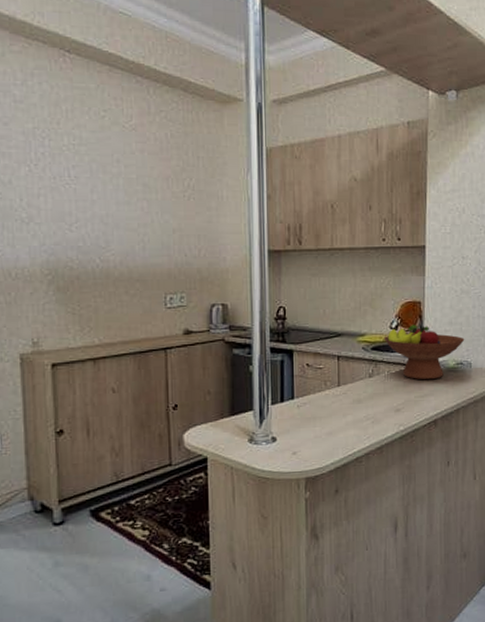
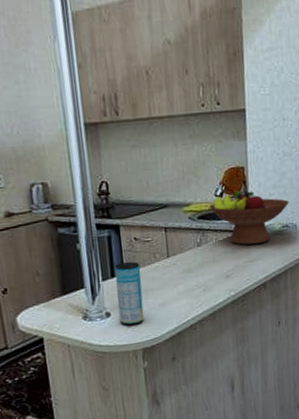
beverage can: none [284,388,310,453] -> present [114,262,145,326]

